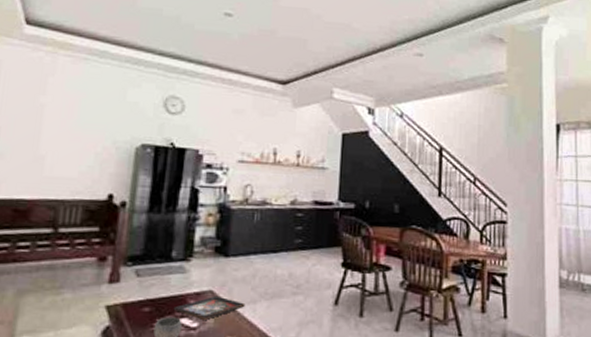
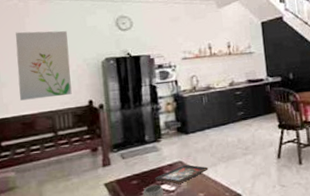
wall art: none [17,92,100,183] -> present [15,31,72,101]

